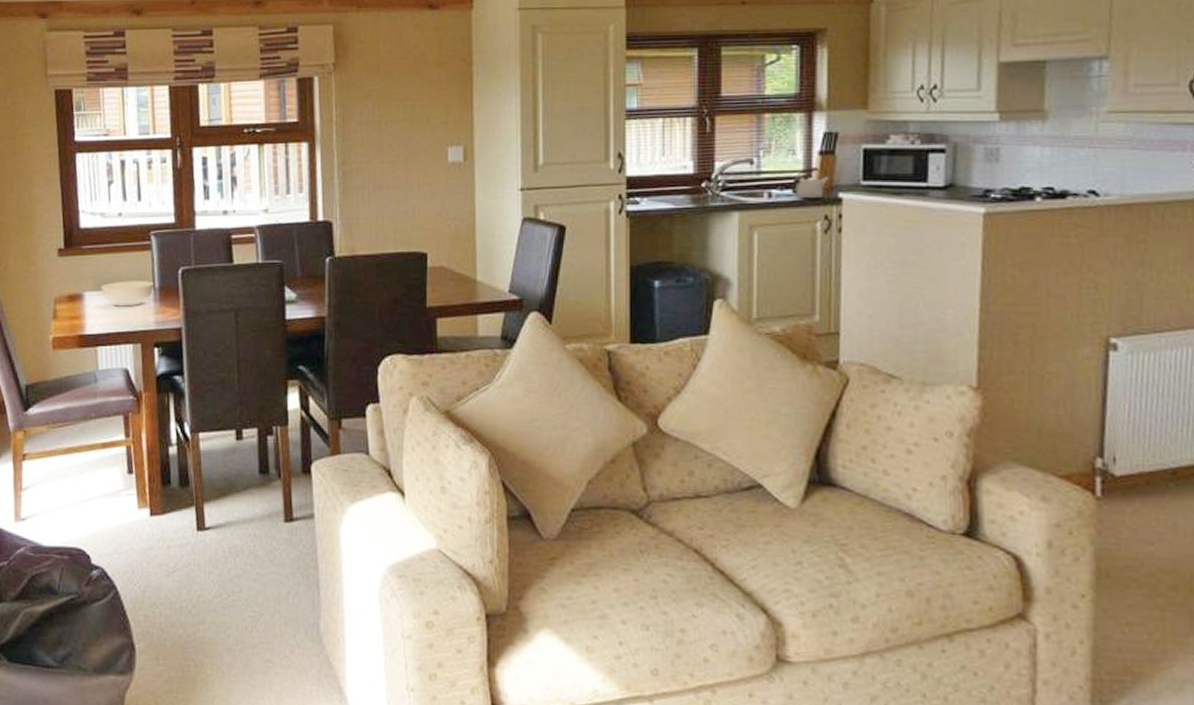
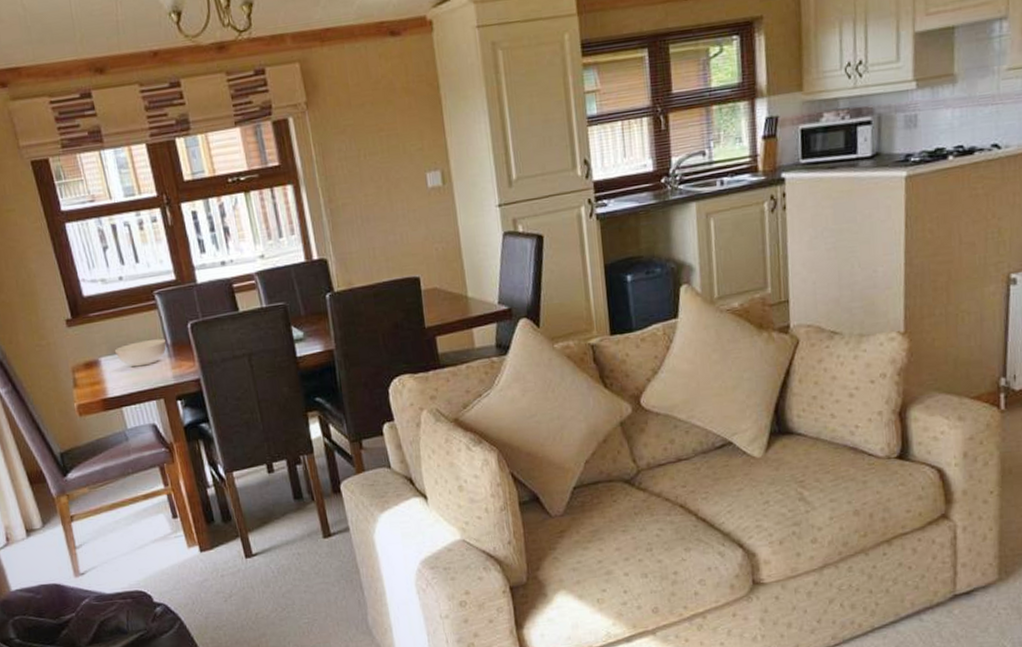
kettle: present [791,167,830,199] -> none [740,151,773,184]

